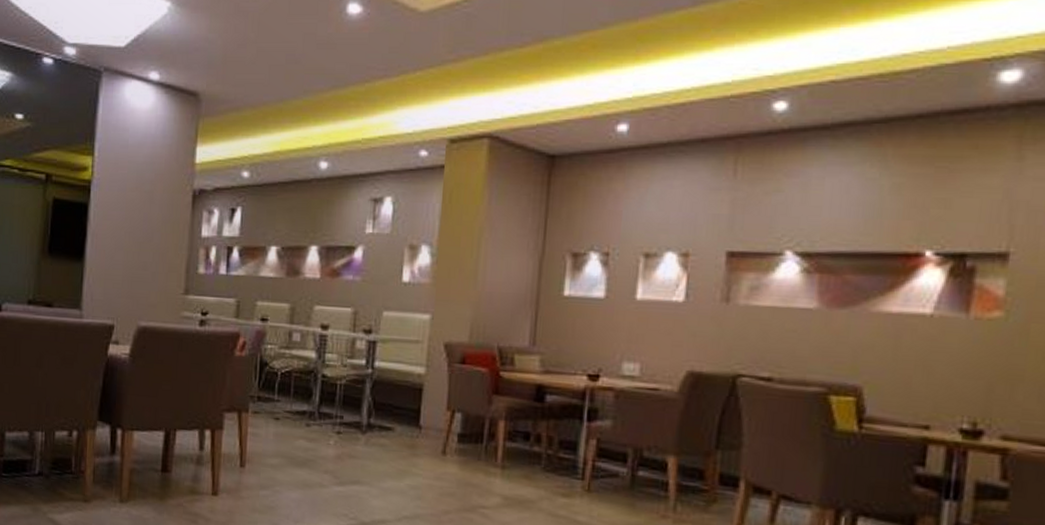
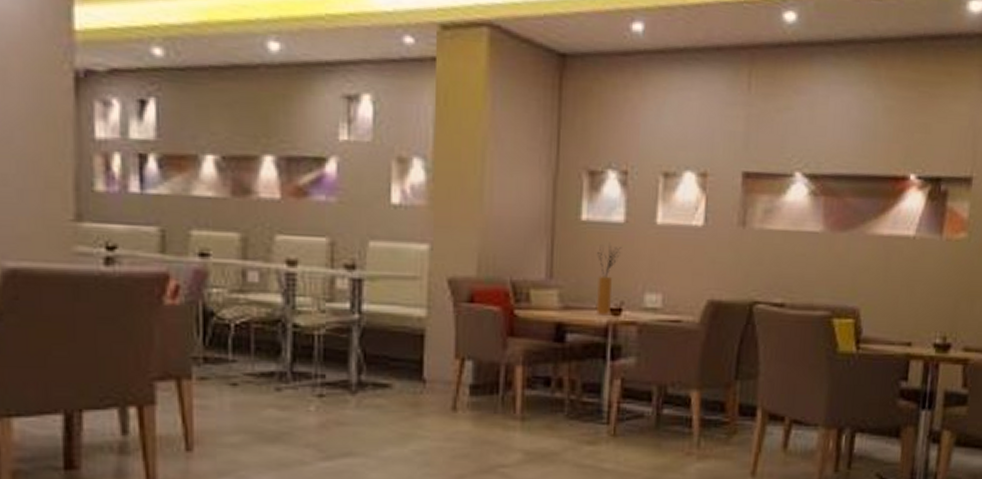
vase: none [574,318,602,381] -> present [595,245,622,315]

